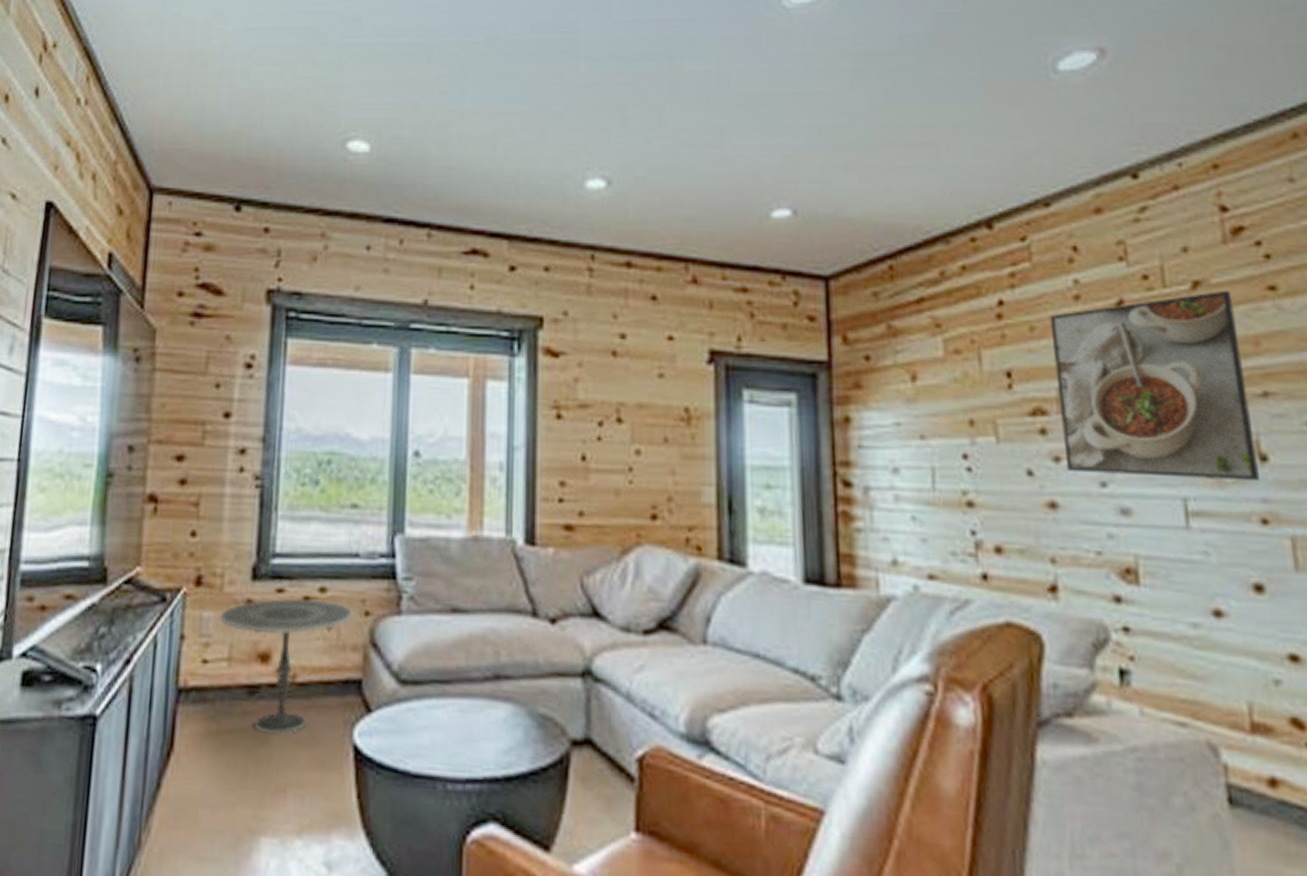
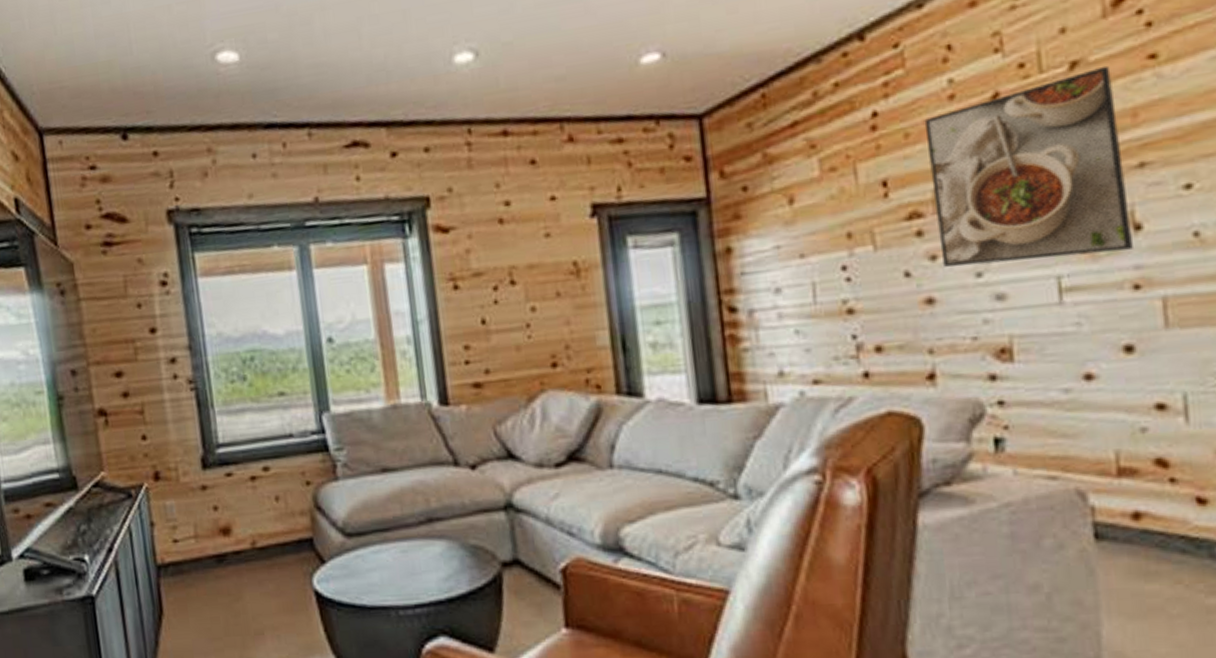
side table: present [218,598,353,734] -> none [179,478,296,591]

